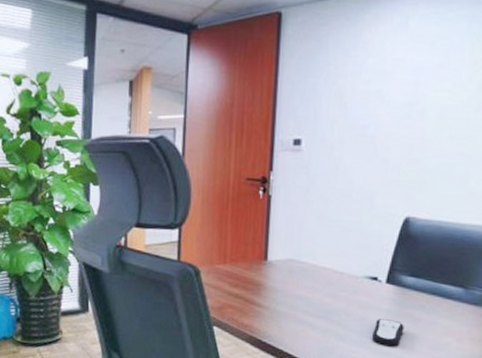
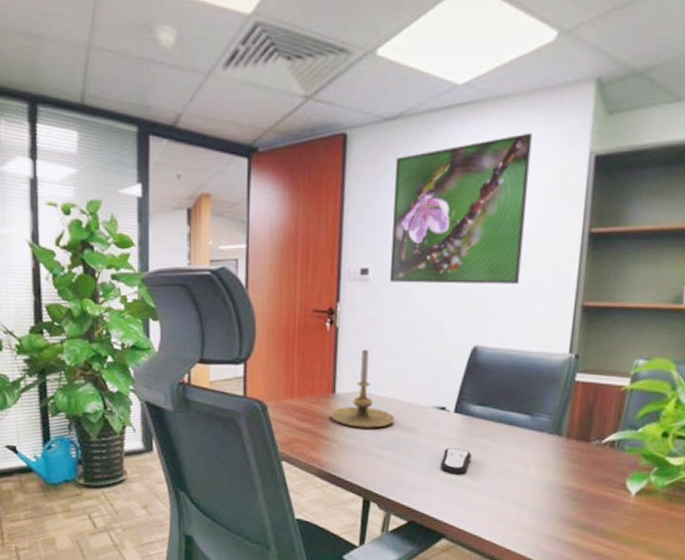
candle holder: none [262,217,327,297] -> present [330,349,395,428]
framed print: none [321,12,462,158] -> present [389,132,532,285]

